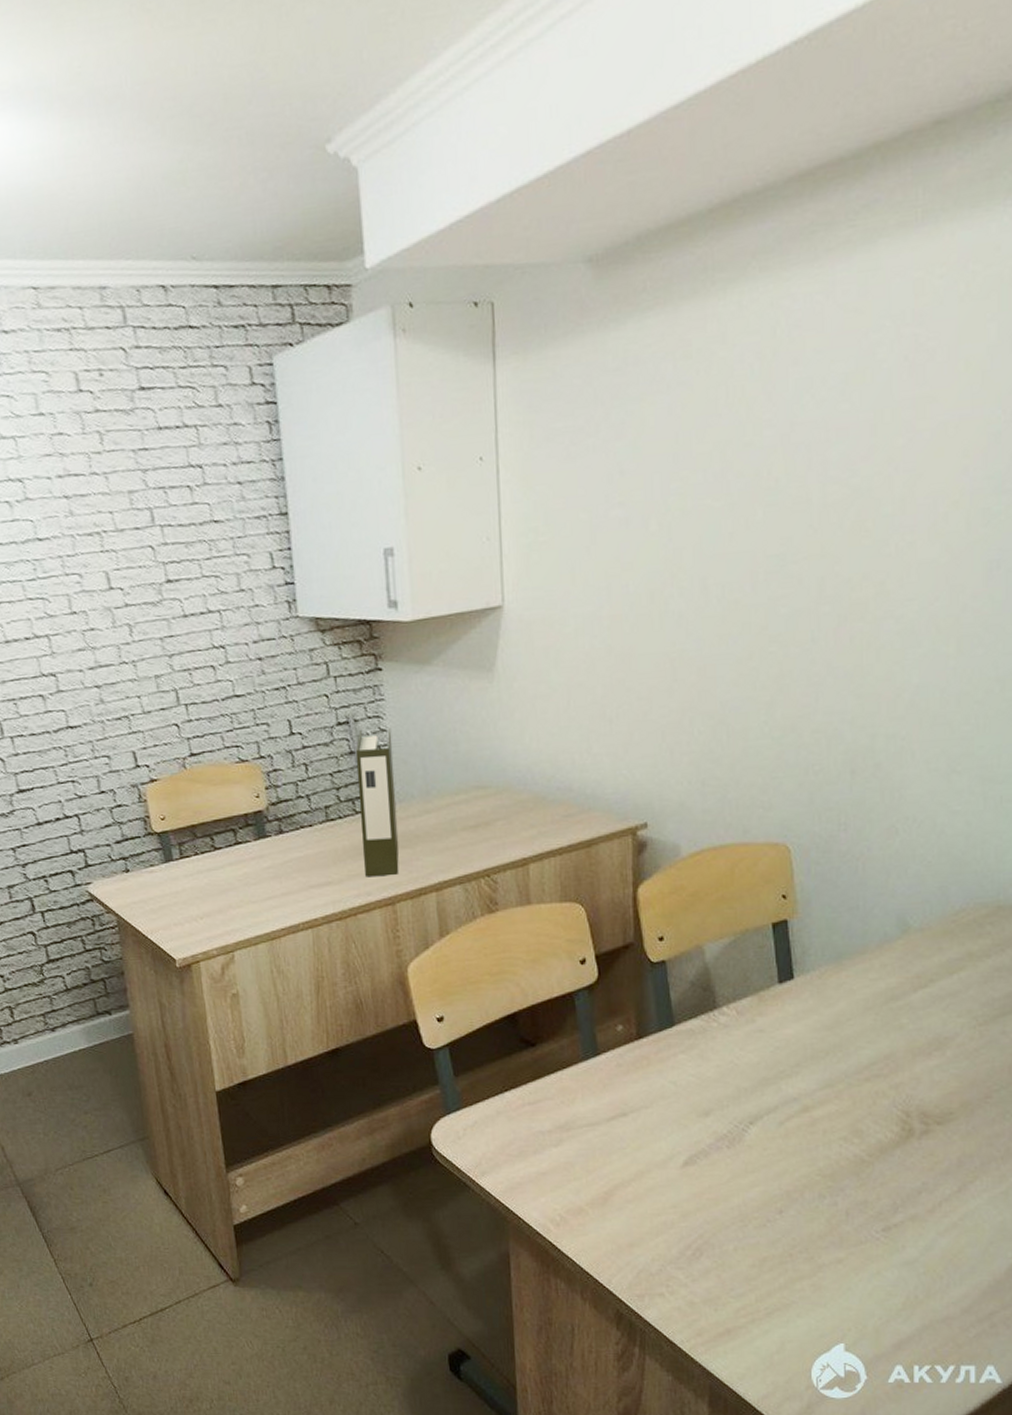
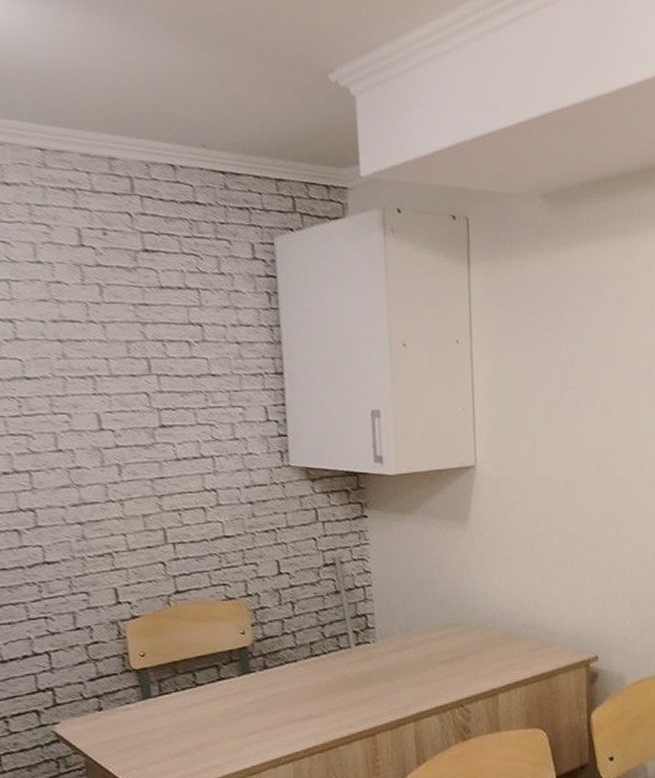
binder: present [355,728,399,877] -> none [340,570,380,710]

